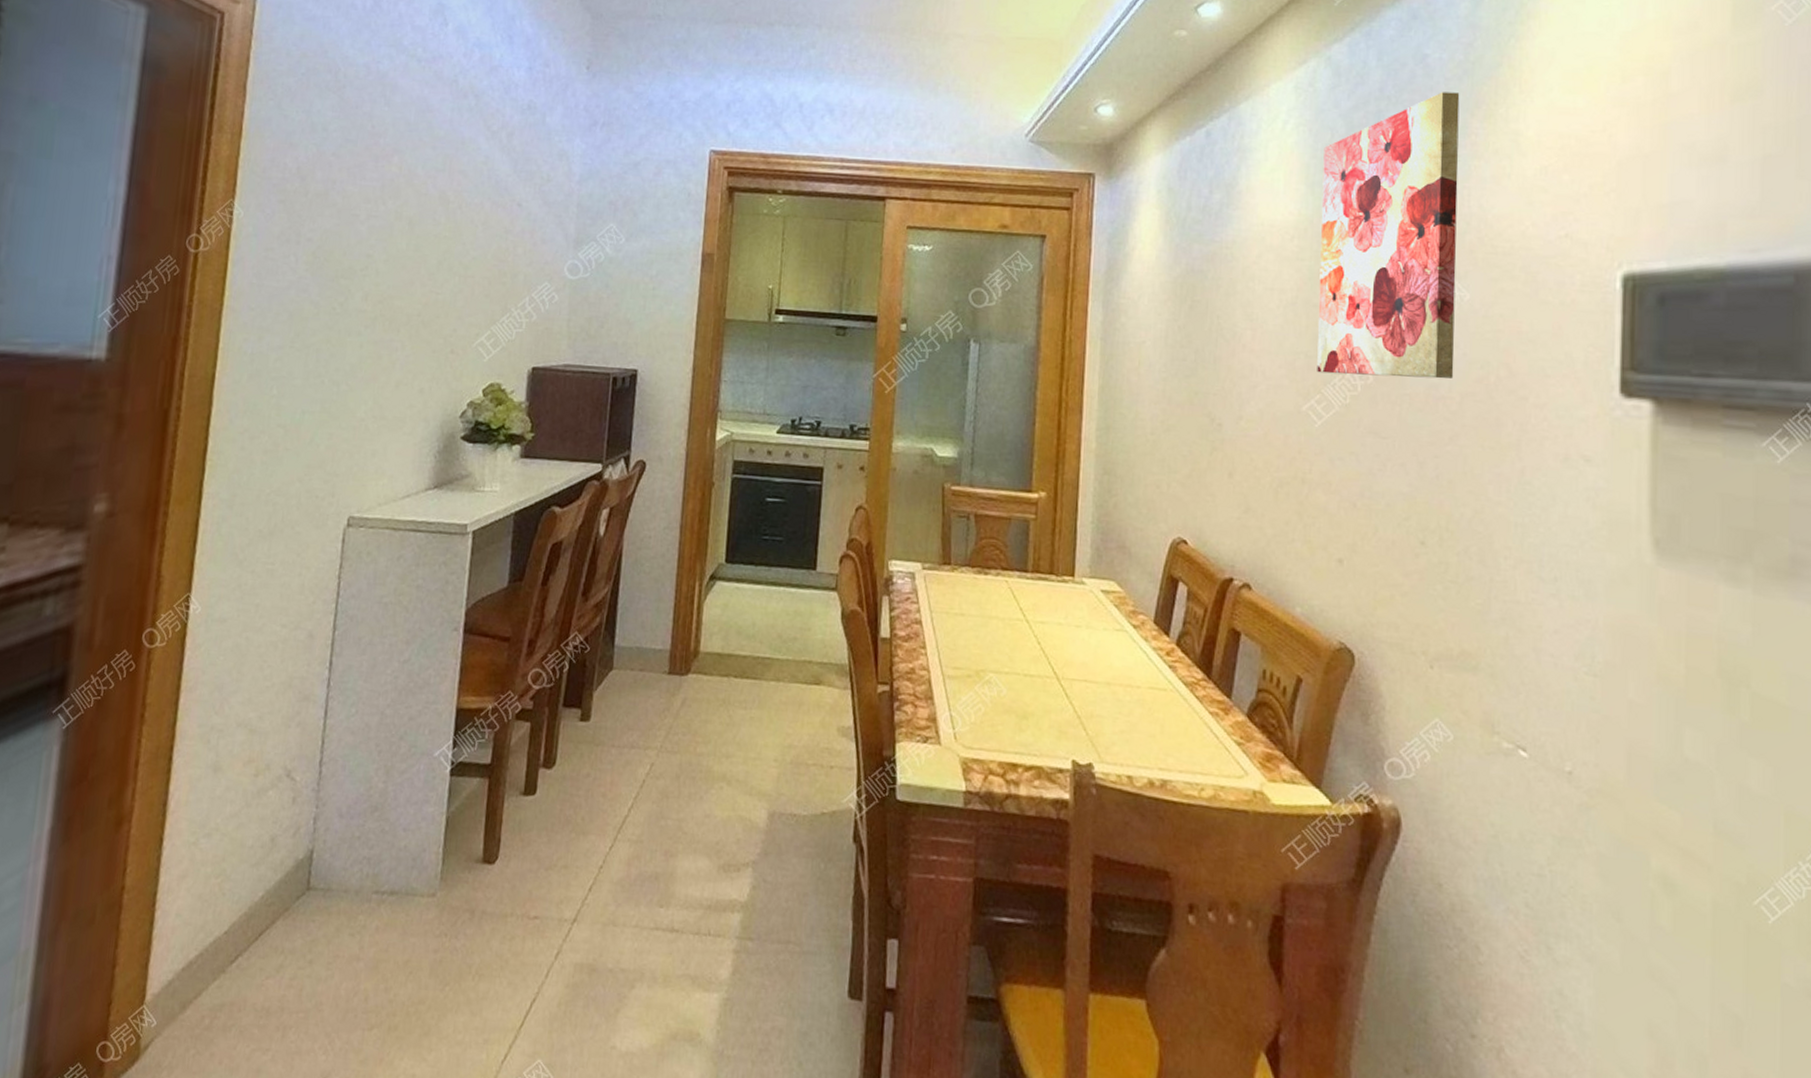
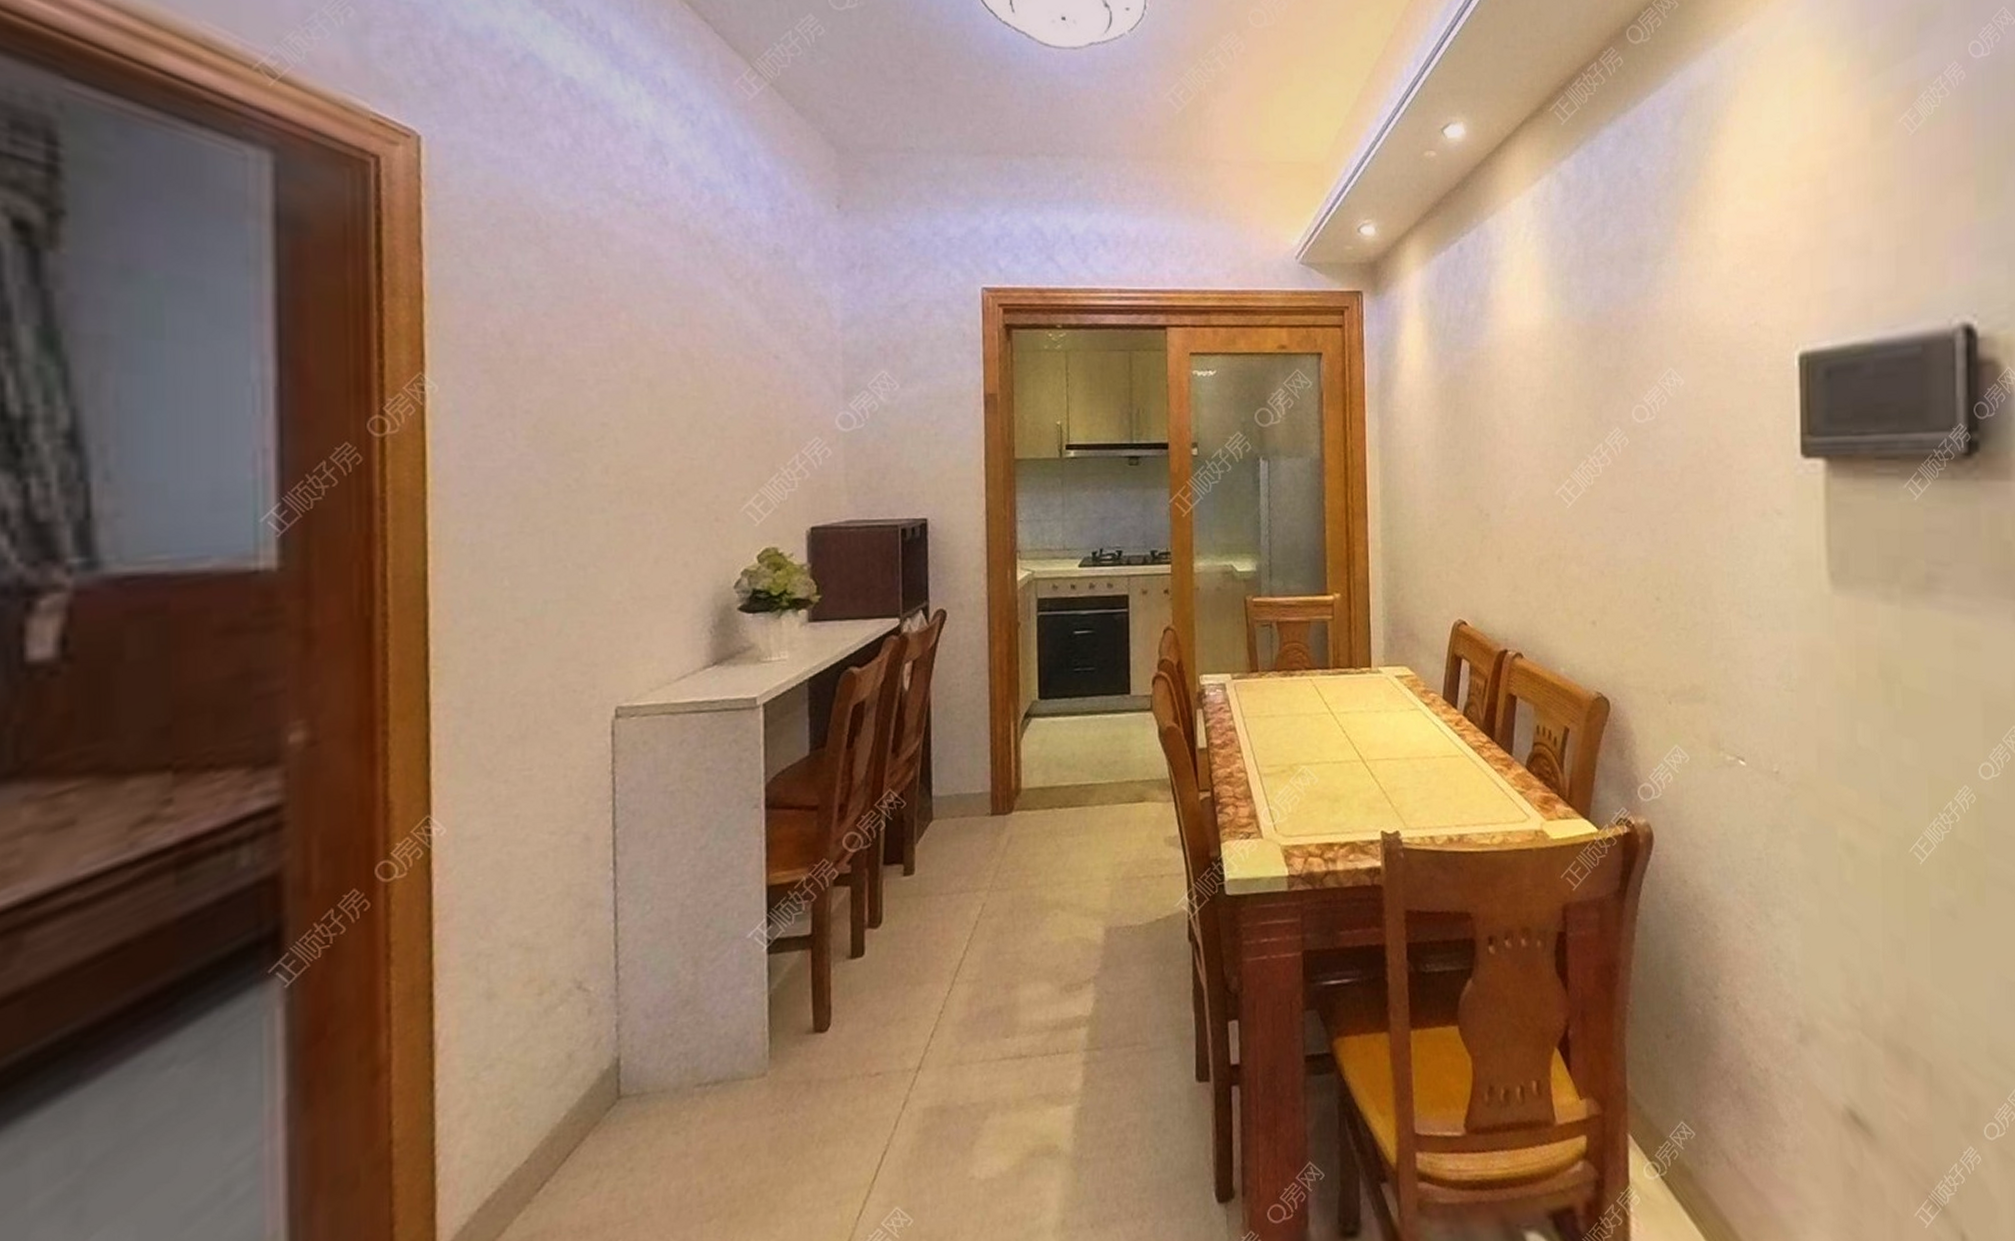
wall art: present [1317,92,1460,379] -> none [1560,201,1675,460]

